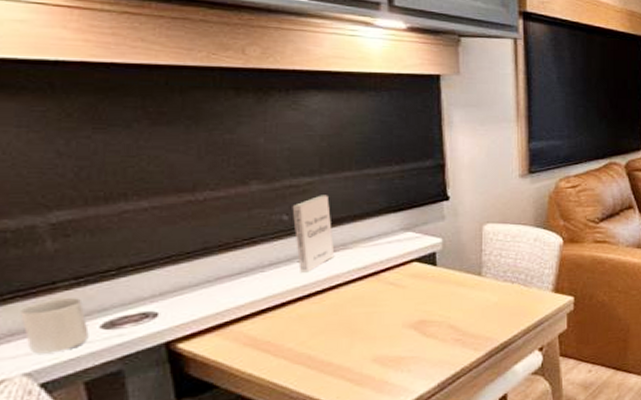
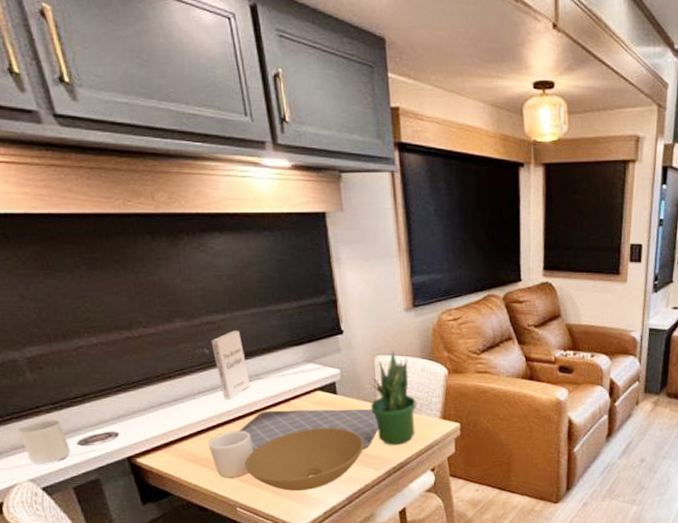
mug: none [273,308,330,365] -> present [208,430,254,478]
placemat: none [314,282,482,332] -> present [239,409,379,451]
bowl: none [316,303,464,378] -> present [244,427,365,491]
planter: none [475,218,526,322] -> present [369,350,417,445]

